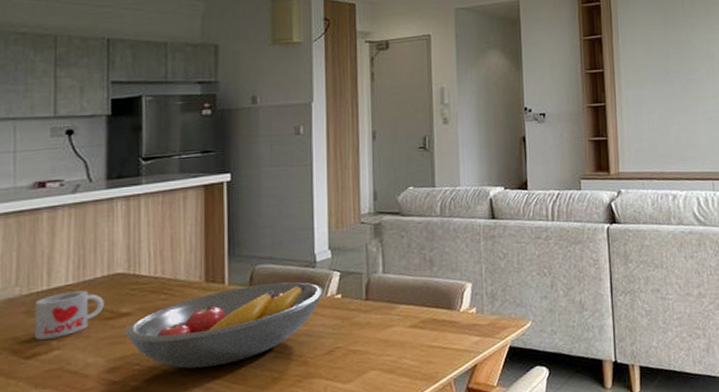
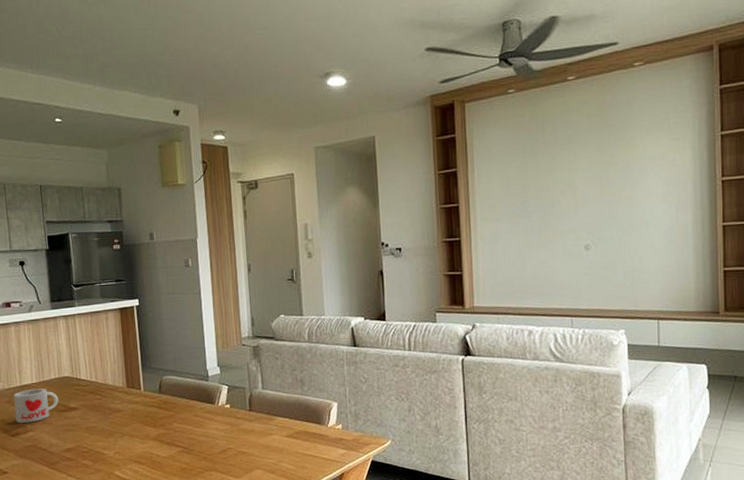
fruit bowl: present [125,281,324,369] -> none [74,391,216,455]

